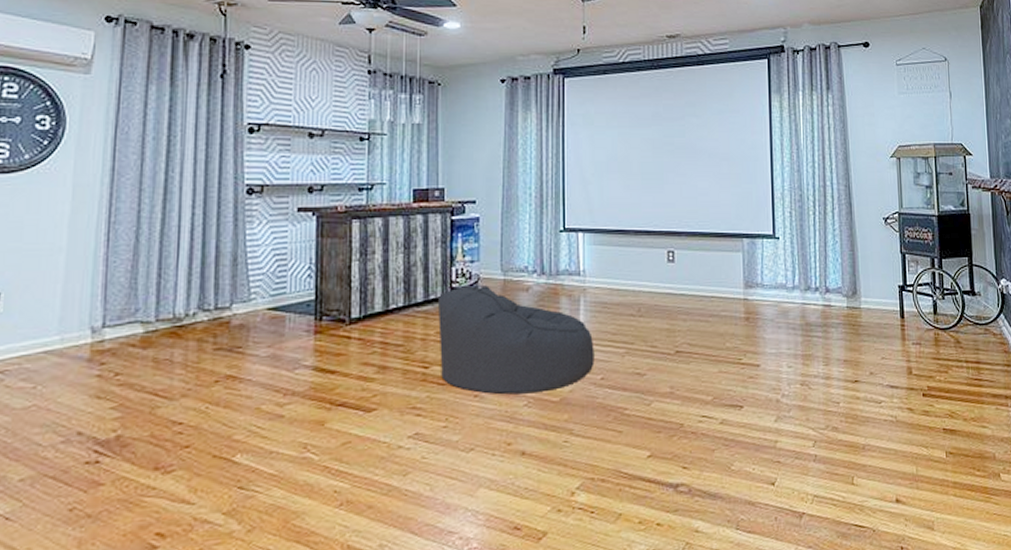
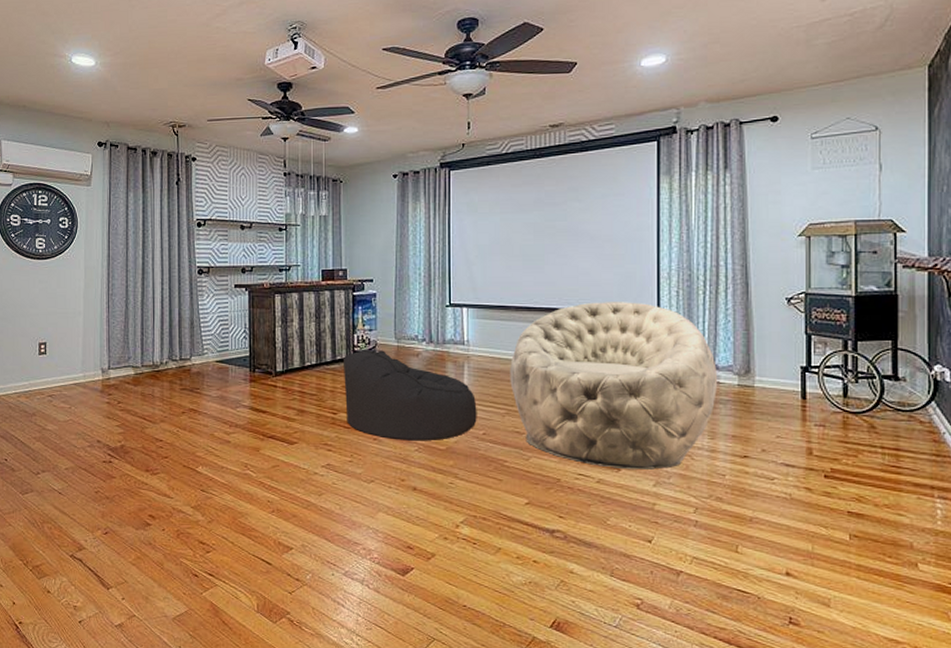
bean bag chair: none [629,223,830,406] -> present [510,302,718,470]

